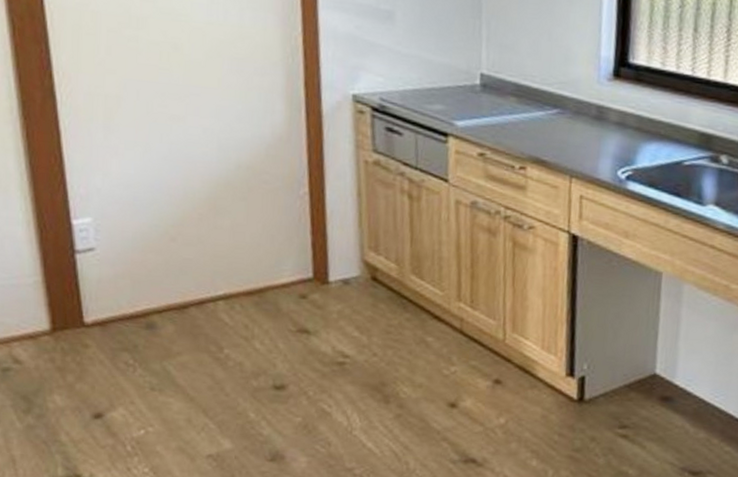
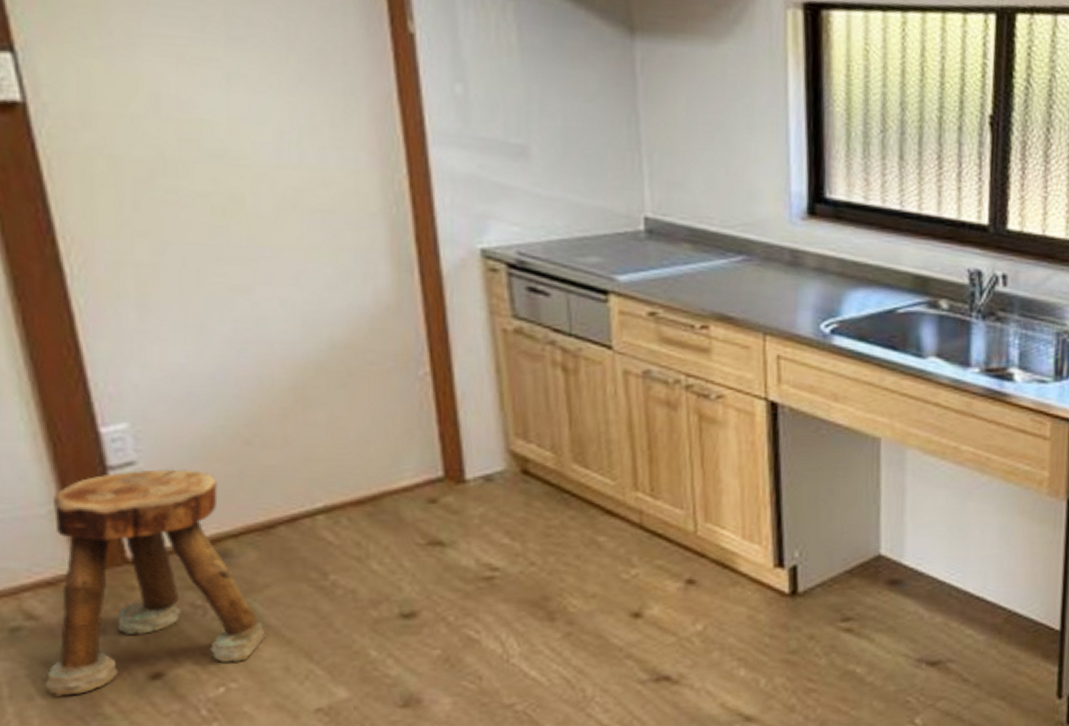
stool: none [23,255,176,425] -> present [45,469,266,696]

